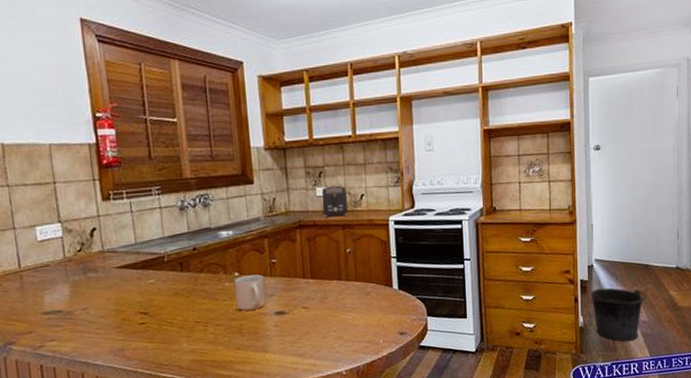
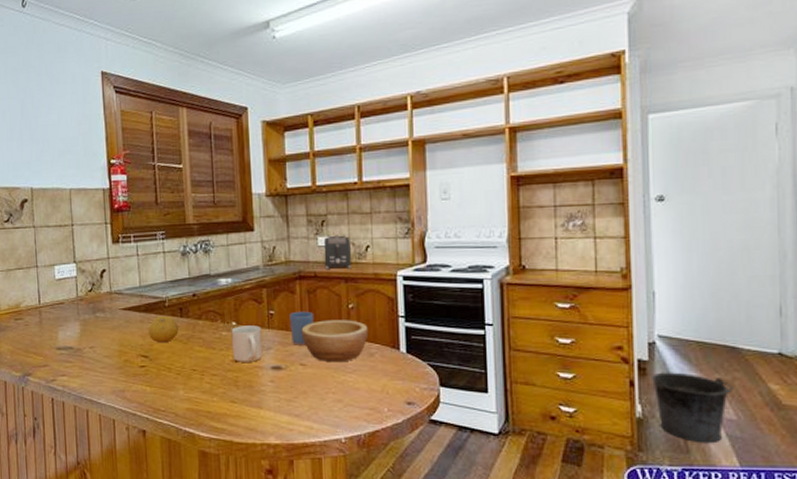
fruit: none [147,271,180,299] -> present [149,315,179,343]
mug: none [291,257,315,290] -> present [289,311,314,345]
bowl: none [302,263,365,304] -> present [301,320,369,363]

